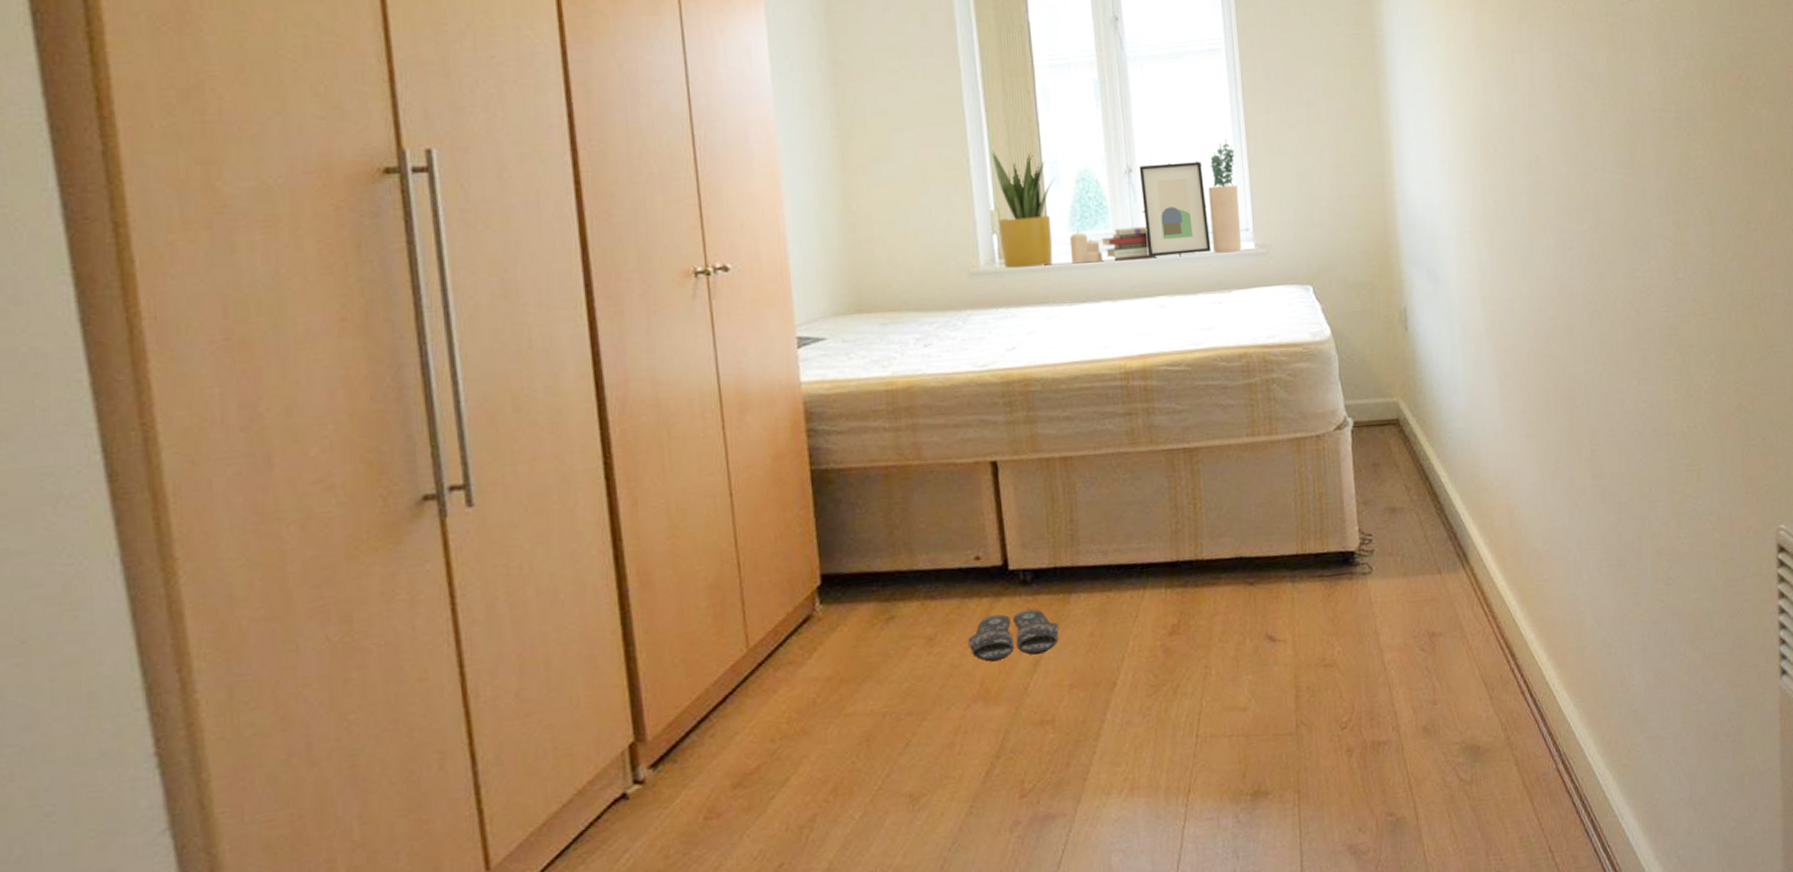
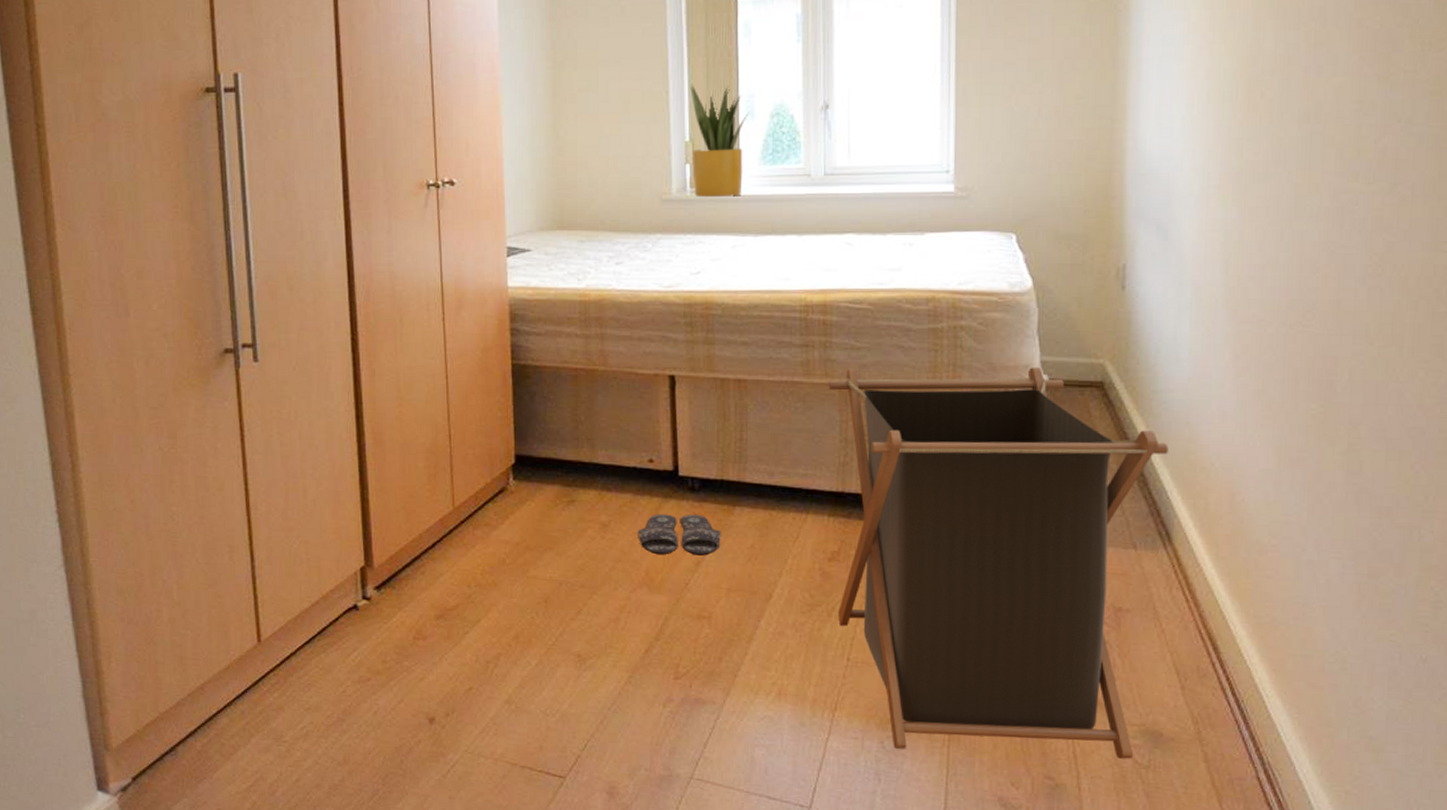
candle: present [1069,229,1103,264] -> none [759,162,791,196]
books: present [1101,226,1156,261] -> none [791,163,846,196]
picture frame: present [1139,161,1211,258] -> none [835,99,906,195]
laundry basket: none [1154,411,1458,820] -> present [828,367,1168,759]
vase: present [1208,139,1241,253] -> none [907,77,941,194]

